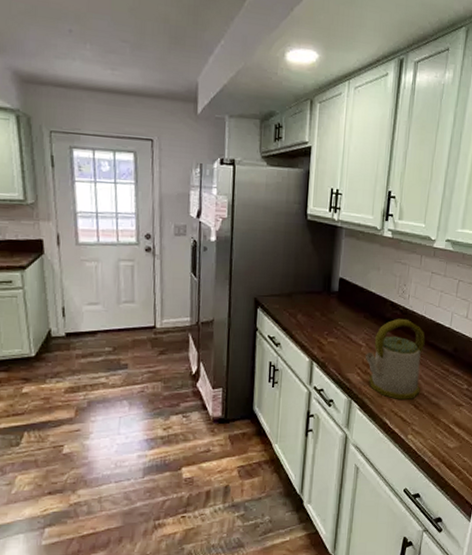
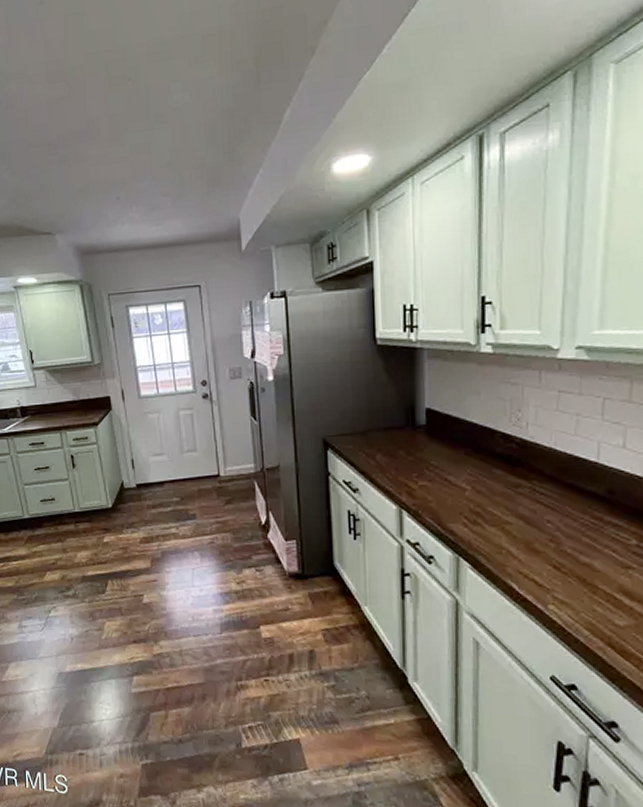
kettle: present [364,318,425,400] -> none [471,453,560,559]

